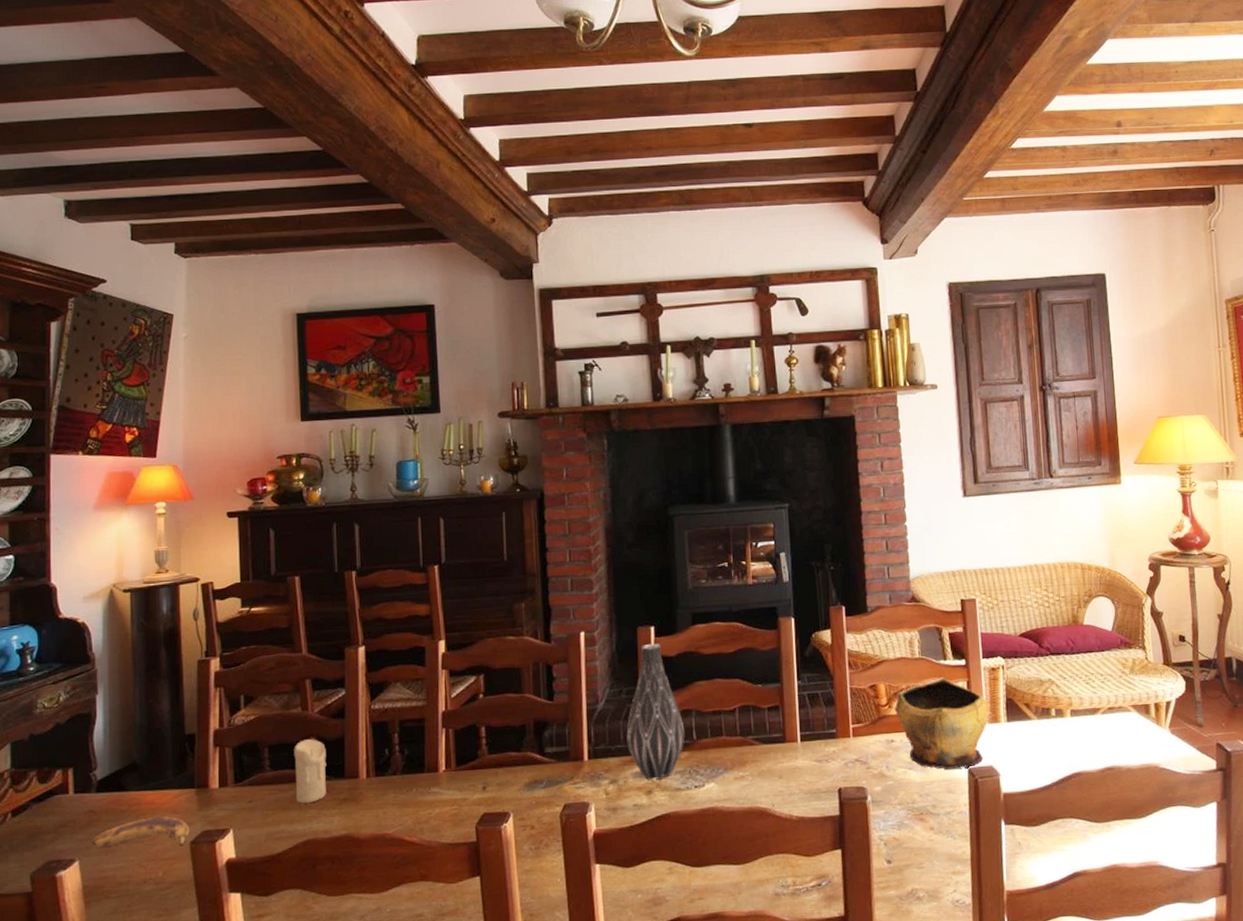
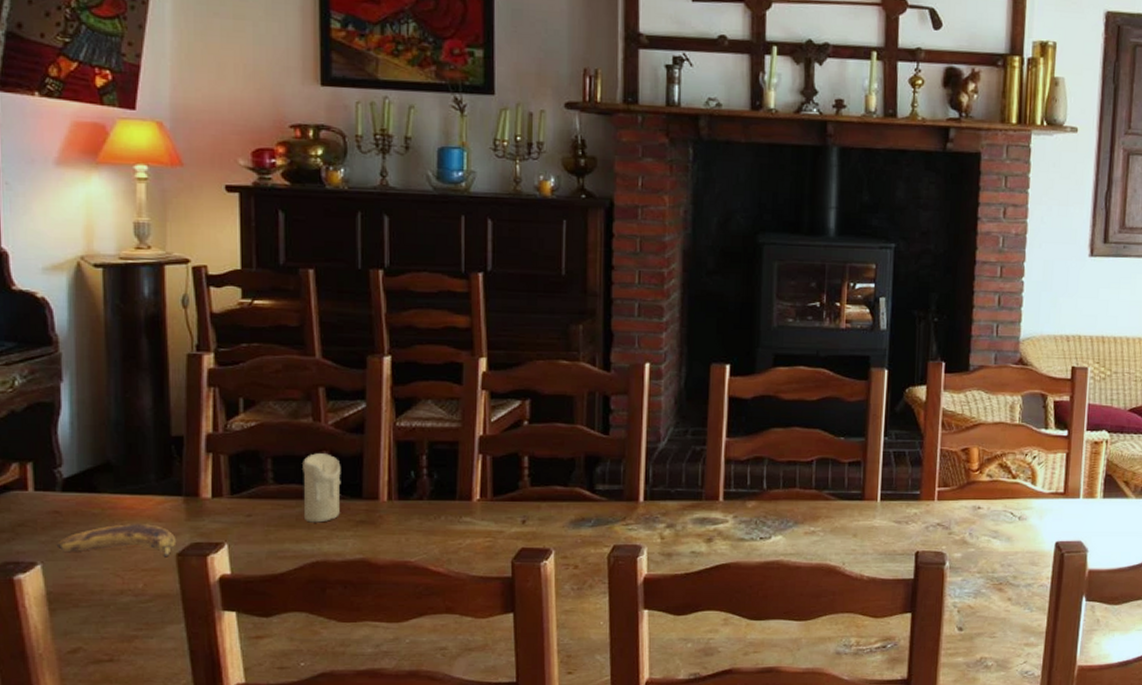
vase: present [626,643,685,781] -> none [689,382,755,529]
decorative bowl: present [895,677,990,769] -> none [986,447,1087,541]

